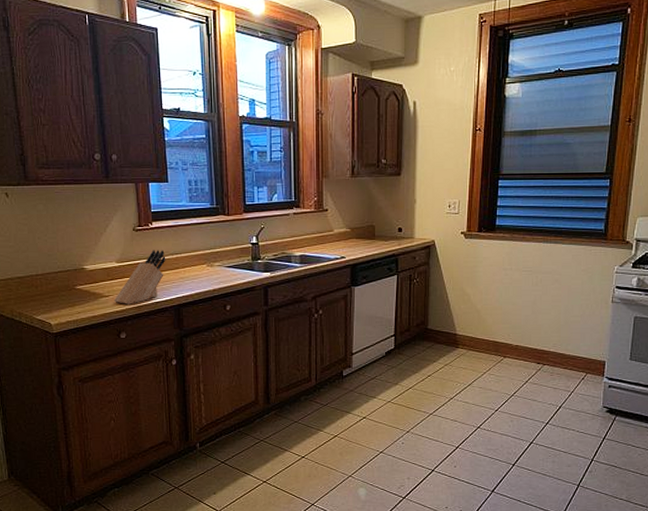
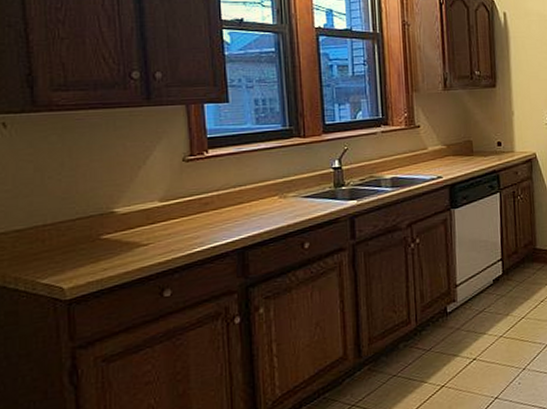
knife block: present [113,250,166,304] -> none [155,182,226,253]

